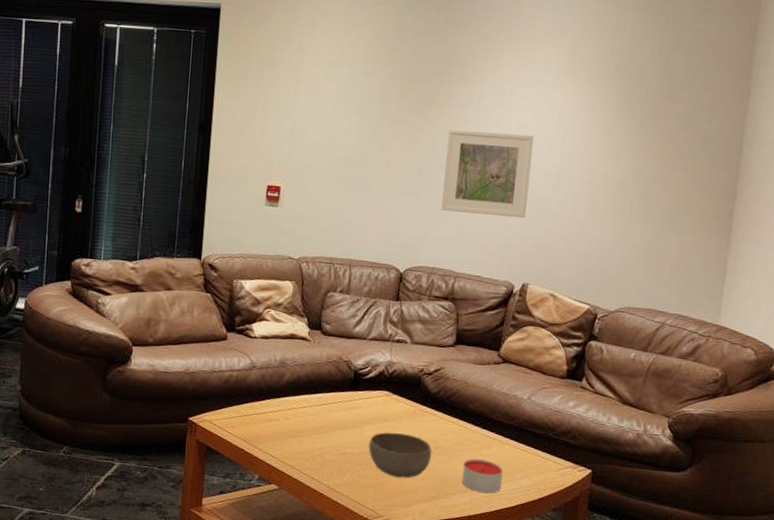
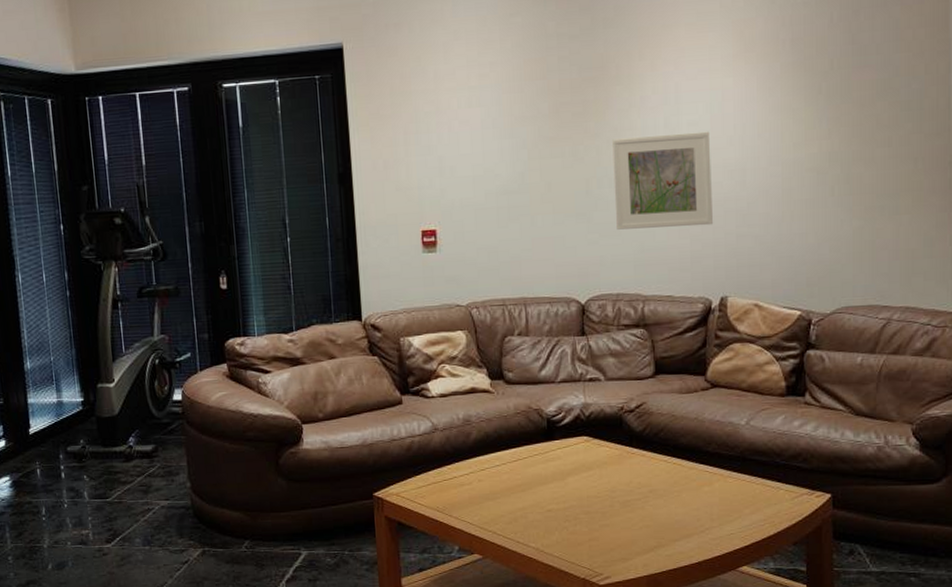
bowl: present [368,432,432,478] -> none [574,481,647,530]
candle: present [462,459,503,494] -> none [684,498,730,535]

